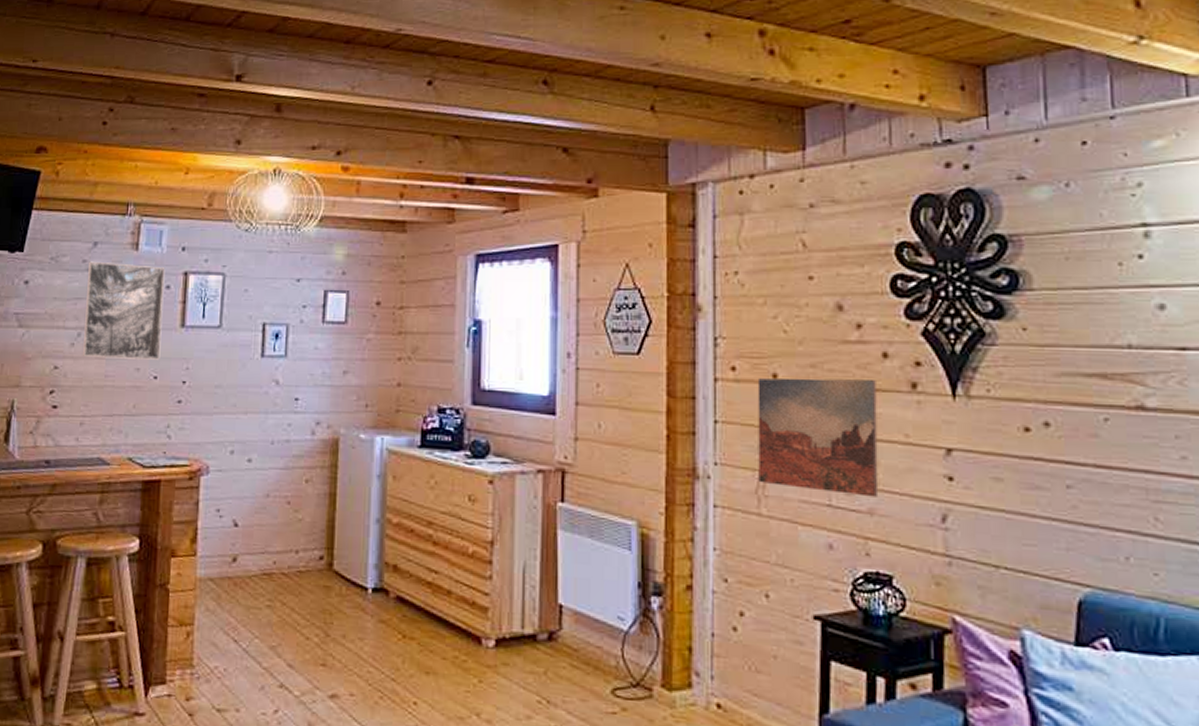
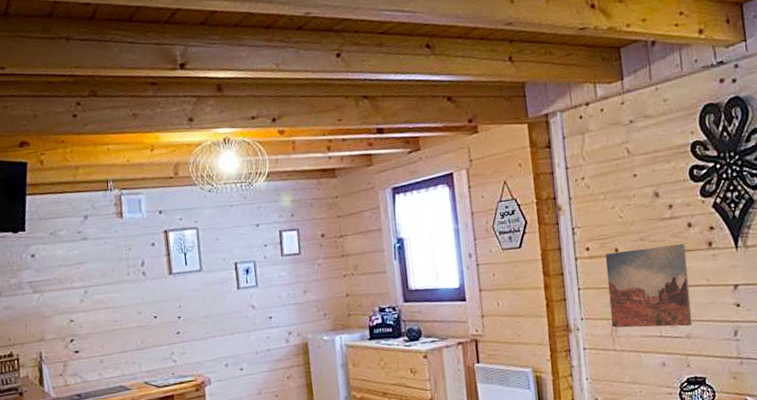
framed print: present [83,261,165,360] -> none [82,229,157,309]

